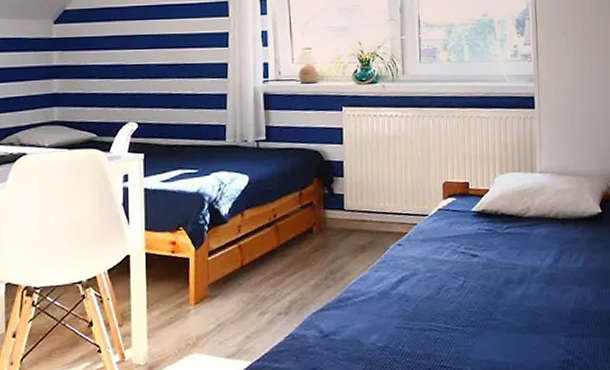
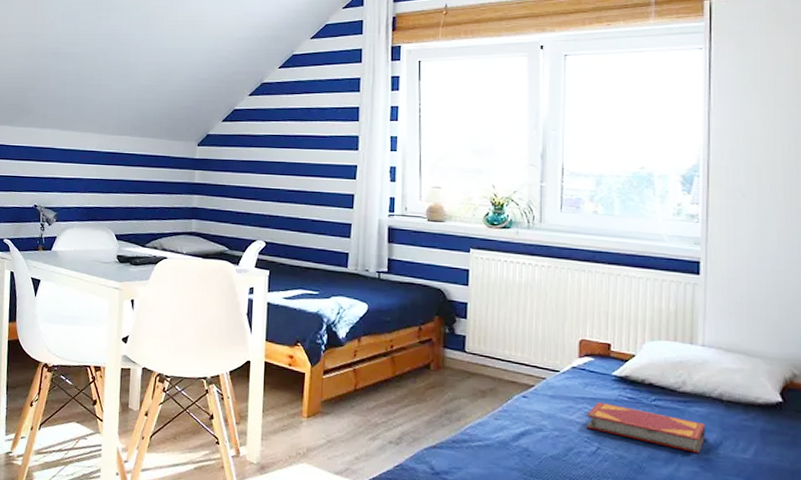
hardback book: none [452,237,548,271] -> present [586,401,706,453]

